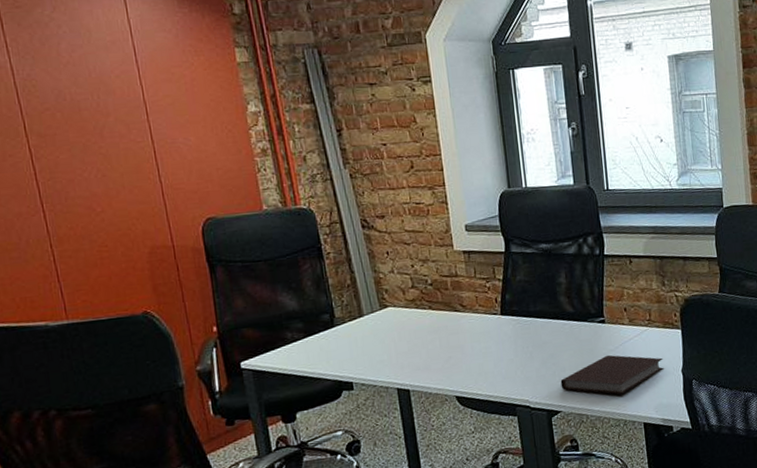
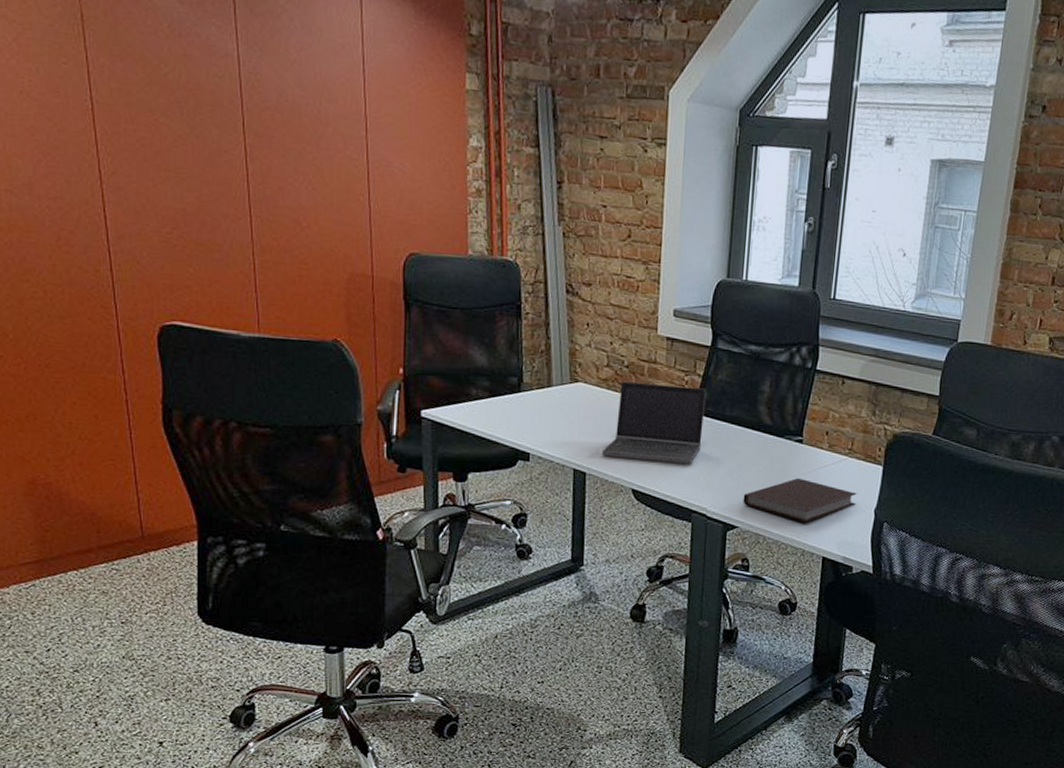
laptop computer: none [421,290,514,371] -> present [602,381,707,464]

